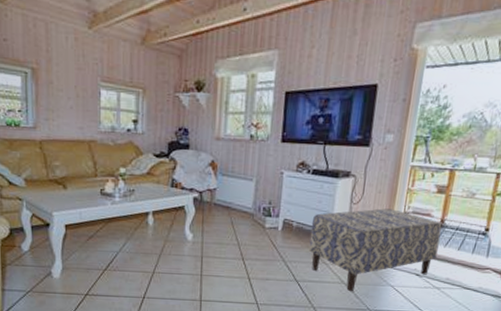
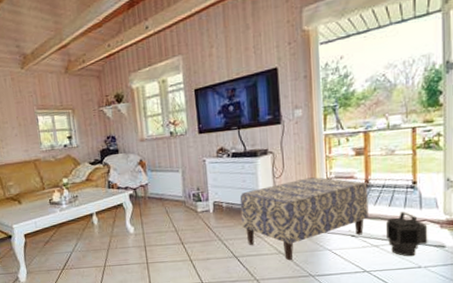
lantern: none [449,257,490,303] -> present [386,212,428,257]

